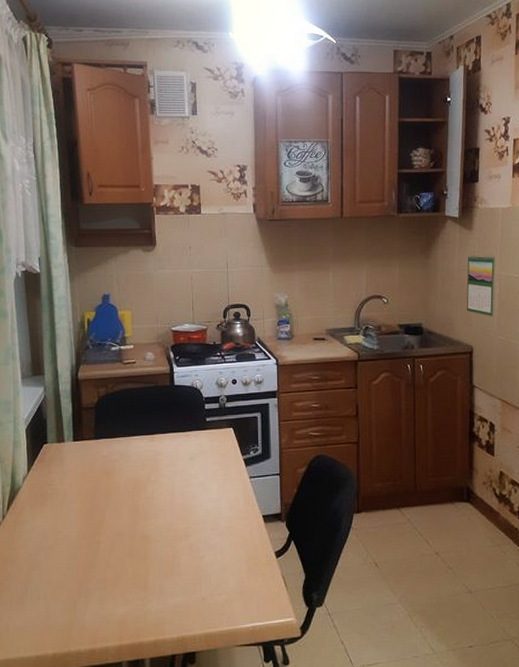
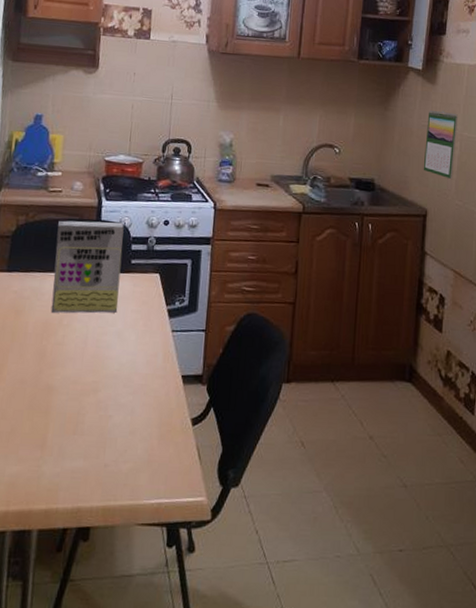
cereal box: none [136,385,199,471] -> present [50,220,124,313]

